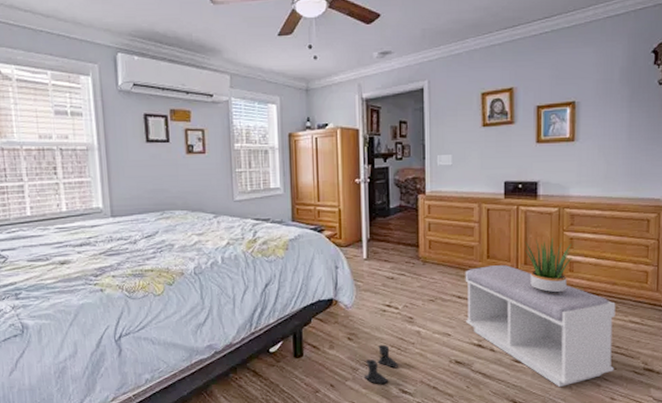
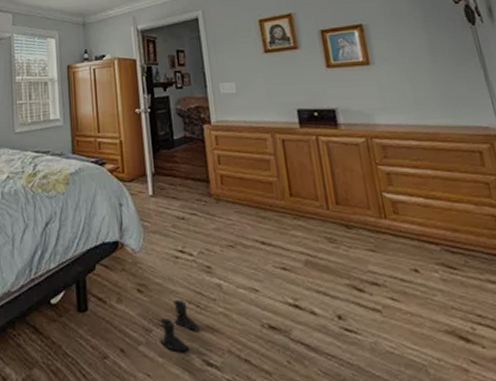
bench: present [465,265,616,388] -> none [266,205,482,371]
potted plant: present [525,238,572,293] -> none [332,173,395,241]

